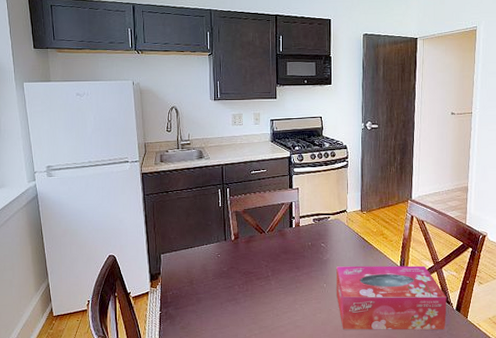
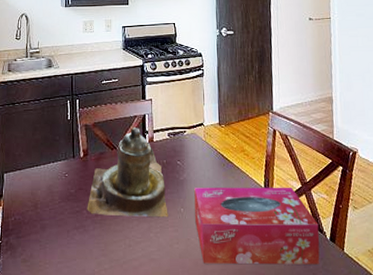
teapot: none [238,214,312,292] -> present [87,128,169,217]

